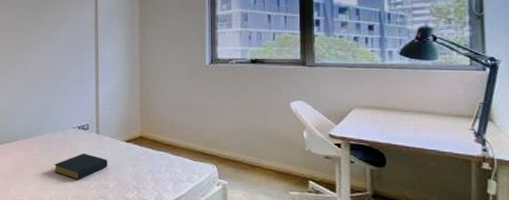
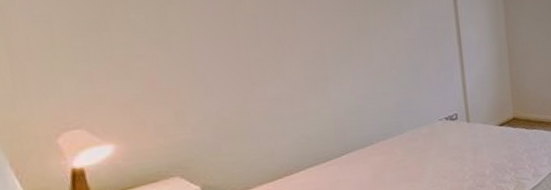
hardback book: present [54,154,108,180] -> none [421,145,483,174]

